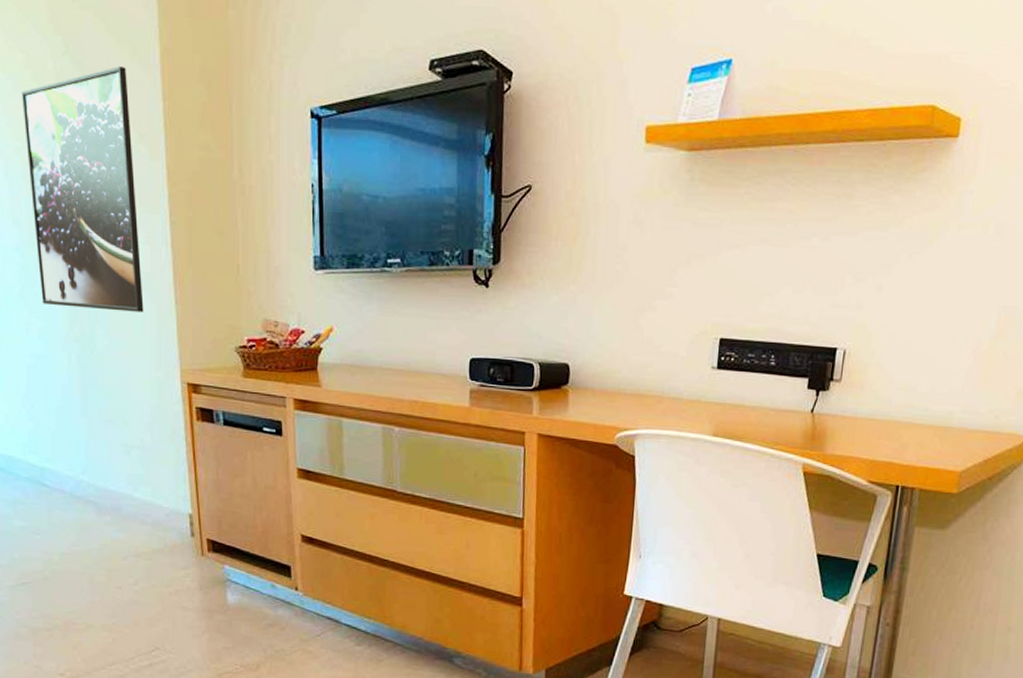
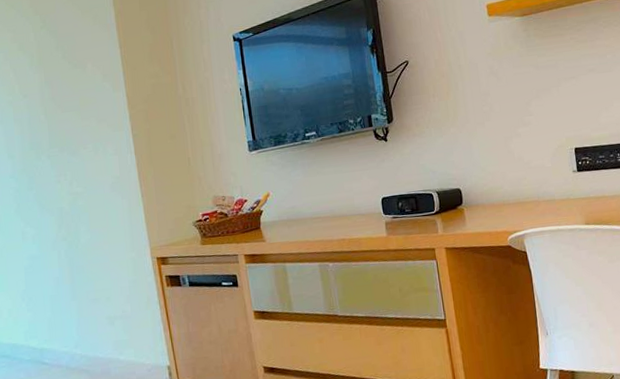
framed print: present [21,66,144,312] -> none [10,29,117,215]

